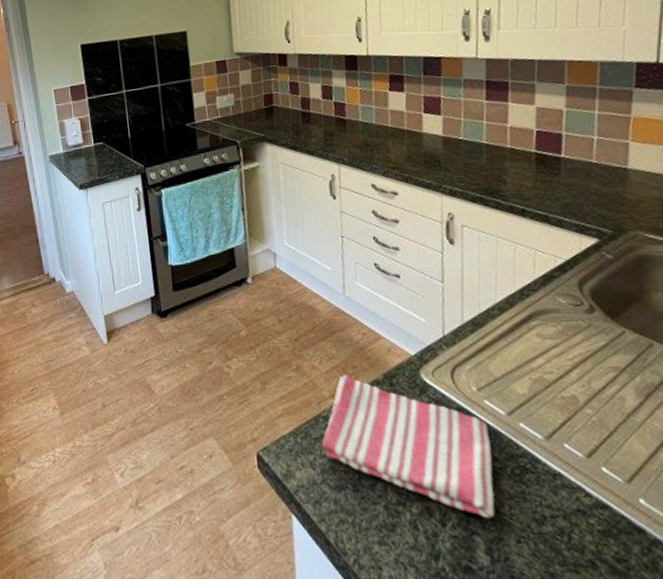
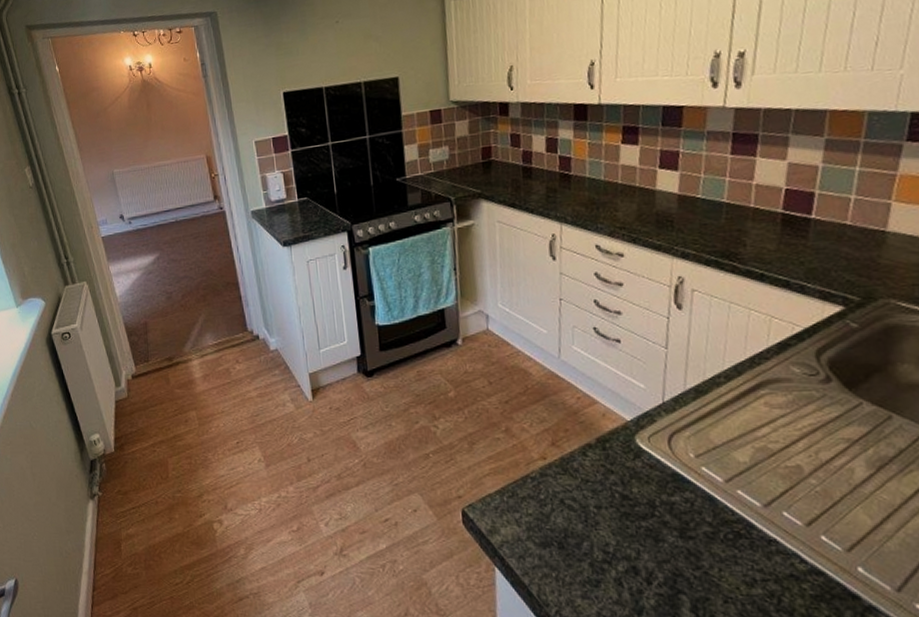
dish towel: present [322,375,496,519] -> none [528,438,706,580]

